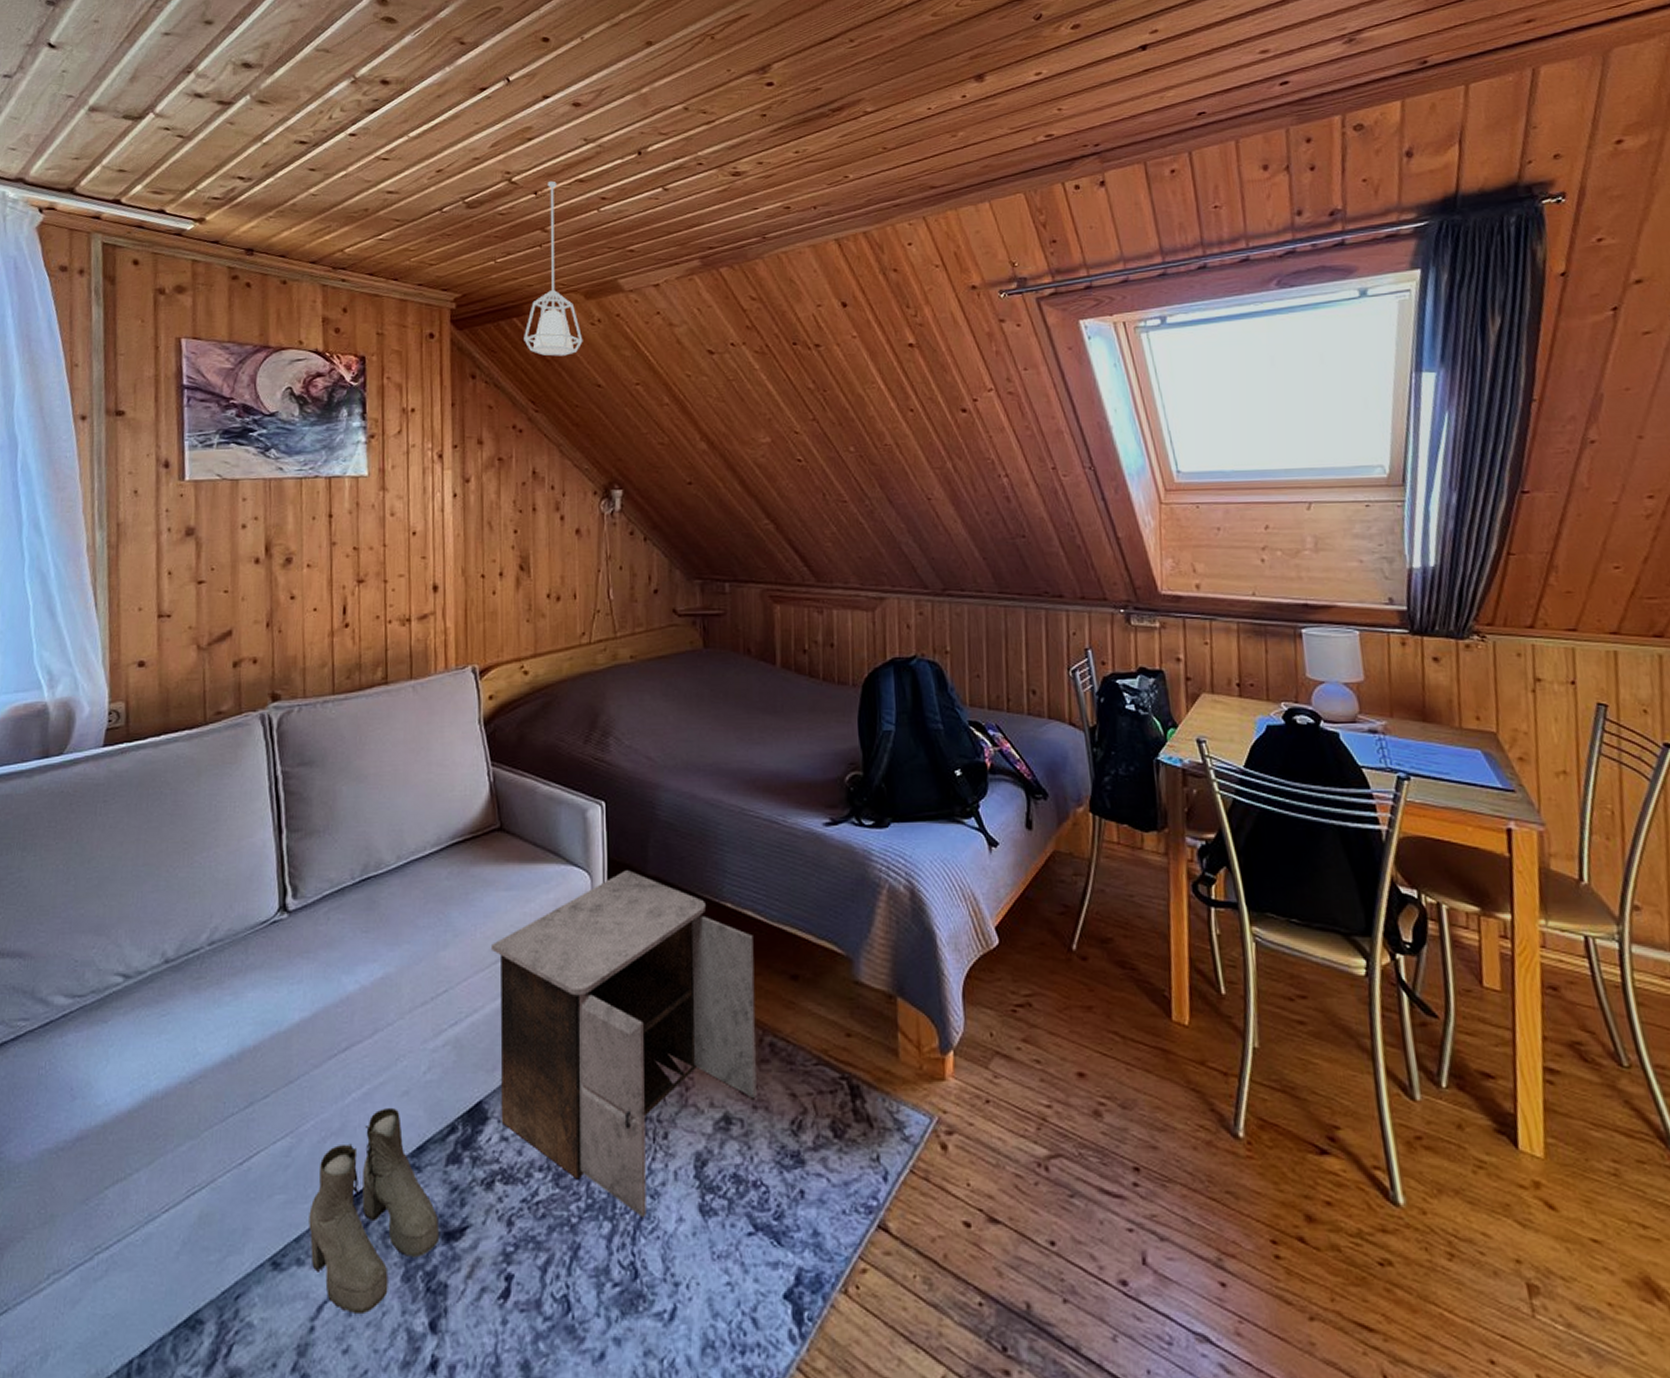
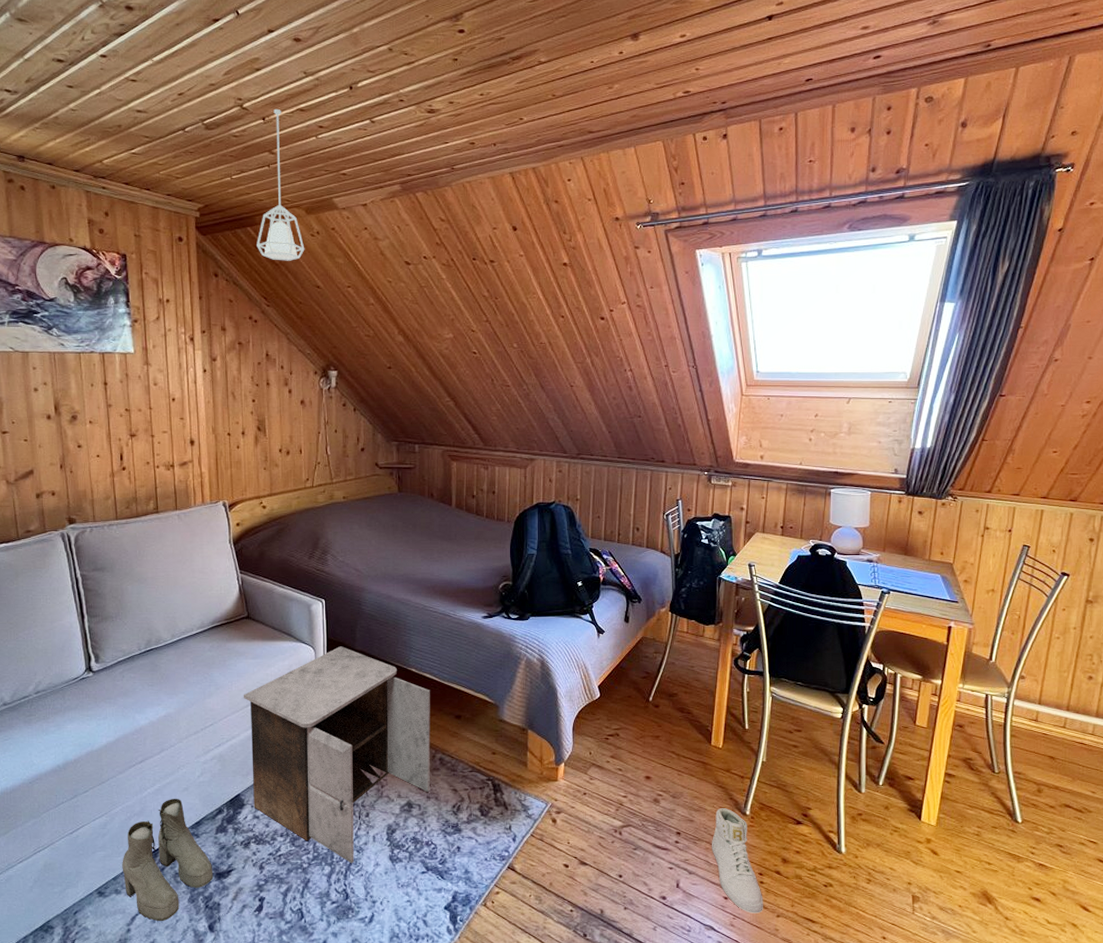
sneaker: none [1190,1126,1286,1313] -> present [712,808,763,913]

